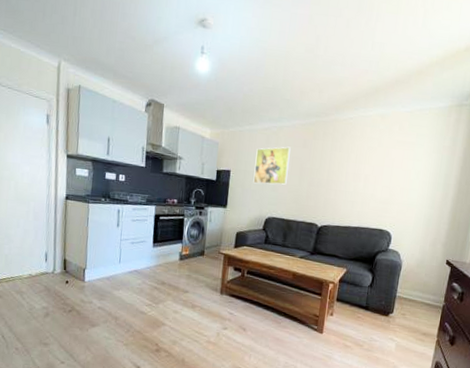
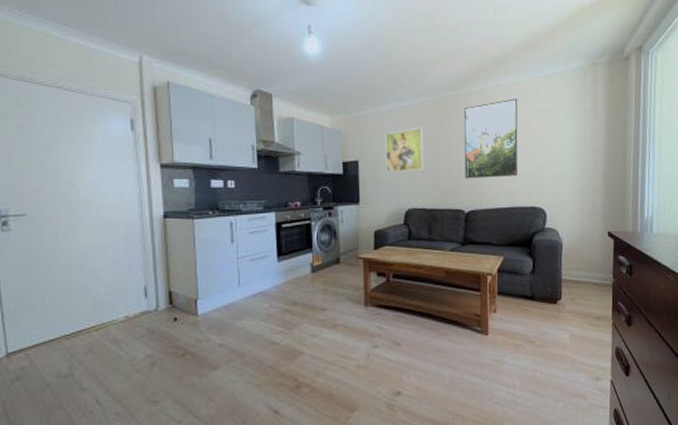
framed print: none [322,129,381,200] -> present [463,98,518,179]

